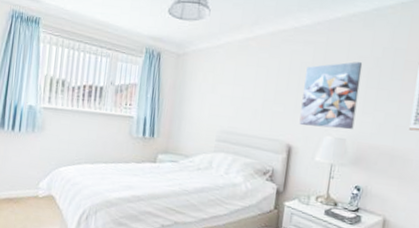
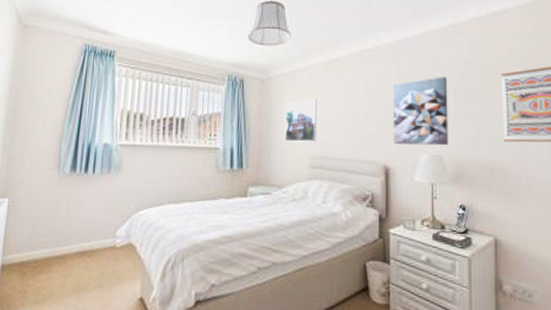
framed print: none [195,76,230,117] -> present [285,99,317,142]

